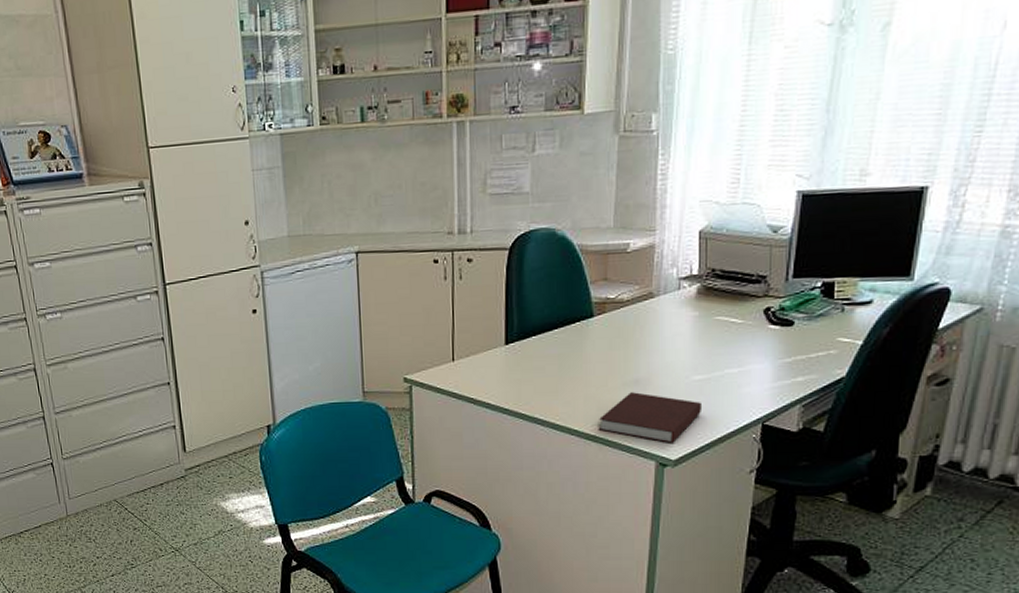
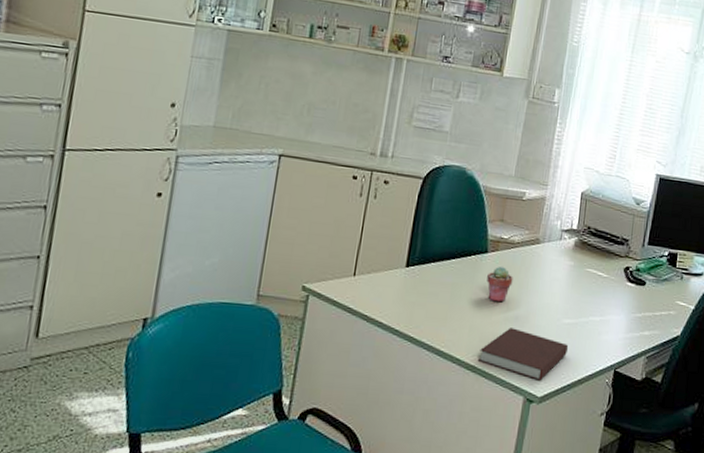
potted succulent: none [597,328,627,368] -> present [487,266,513,303]

